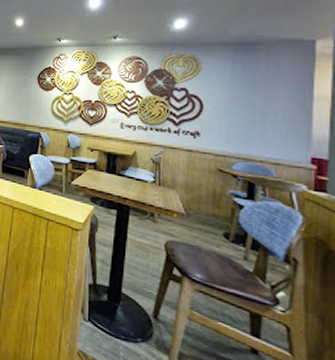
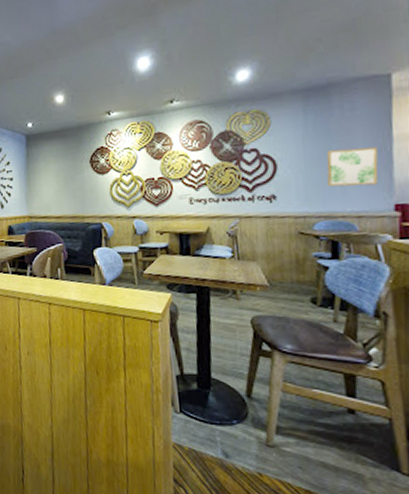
wall art: none [249,100,298,137] -> present [326,147,378,187]

